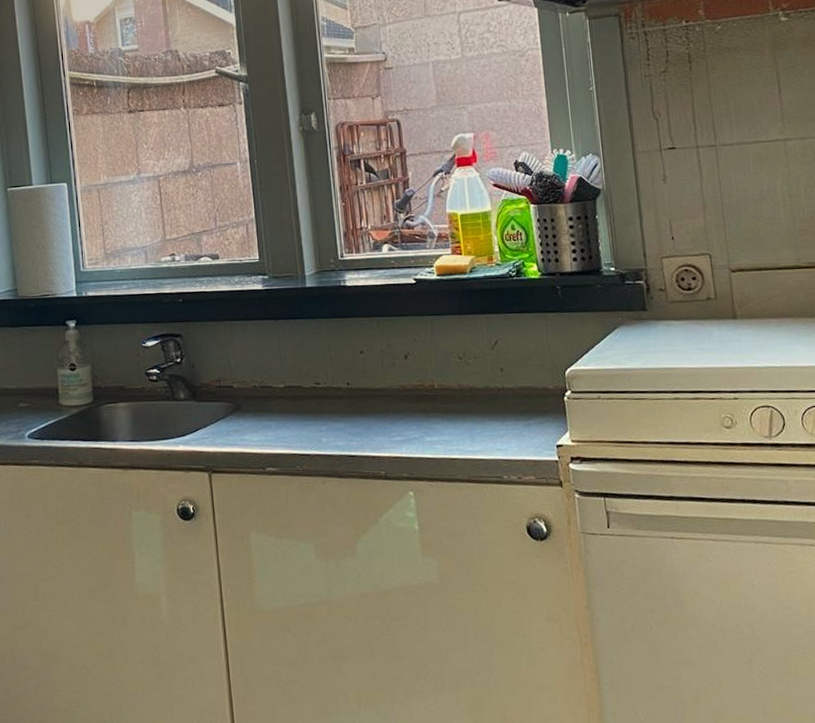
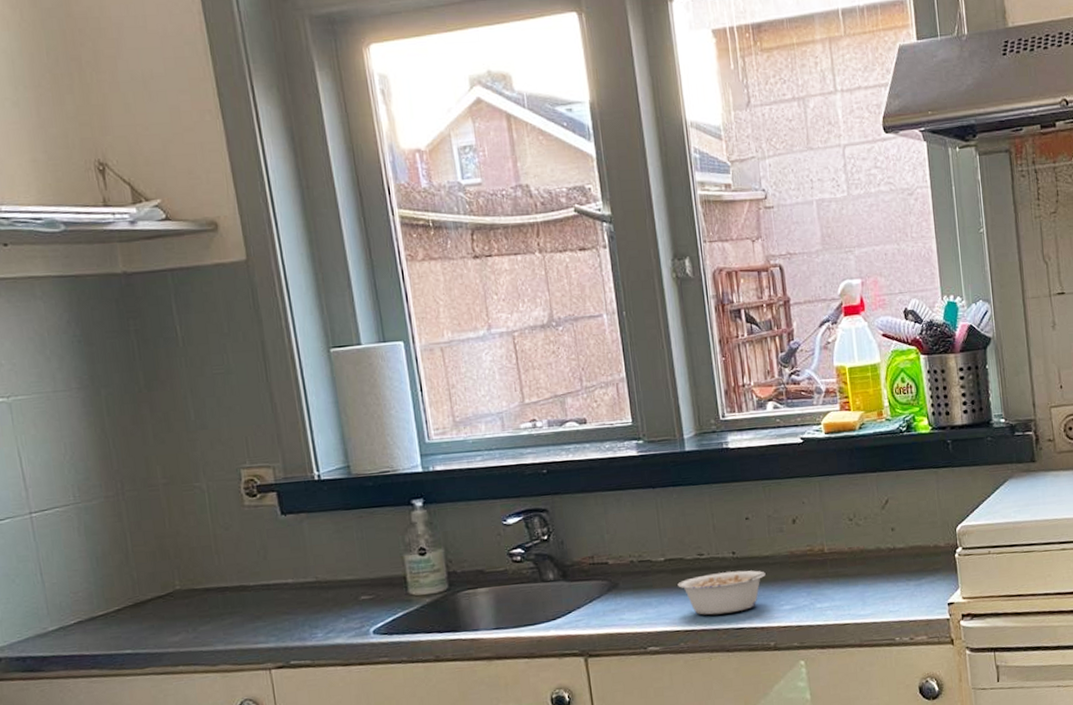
legume: none [295,401,378,442] -> present [677,570,766,615]

